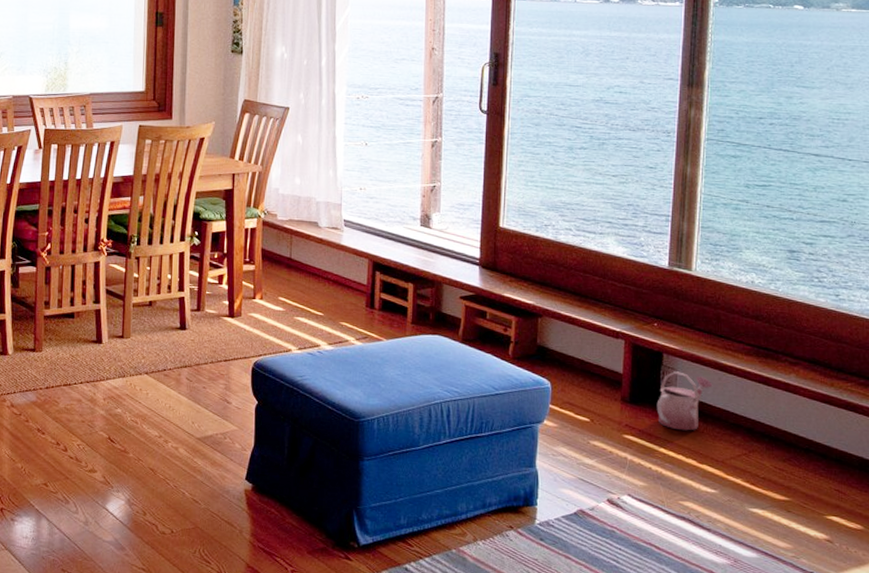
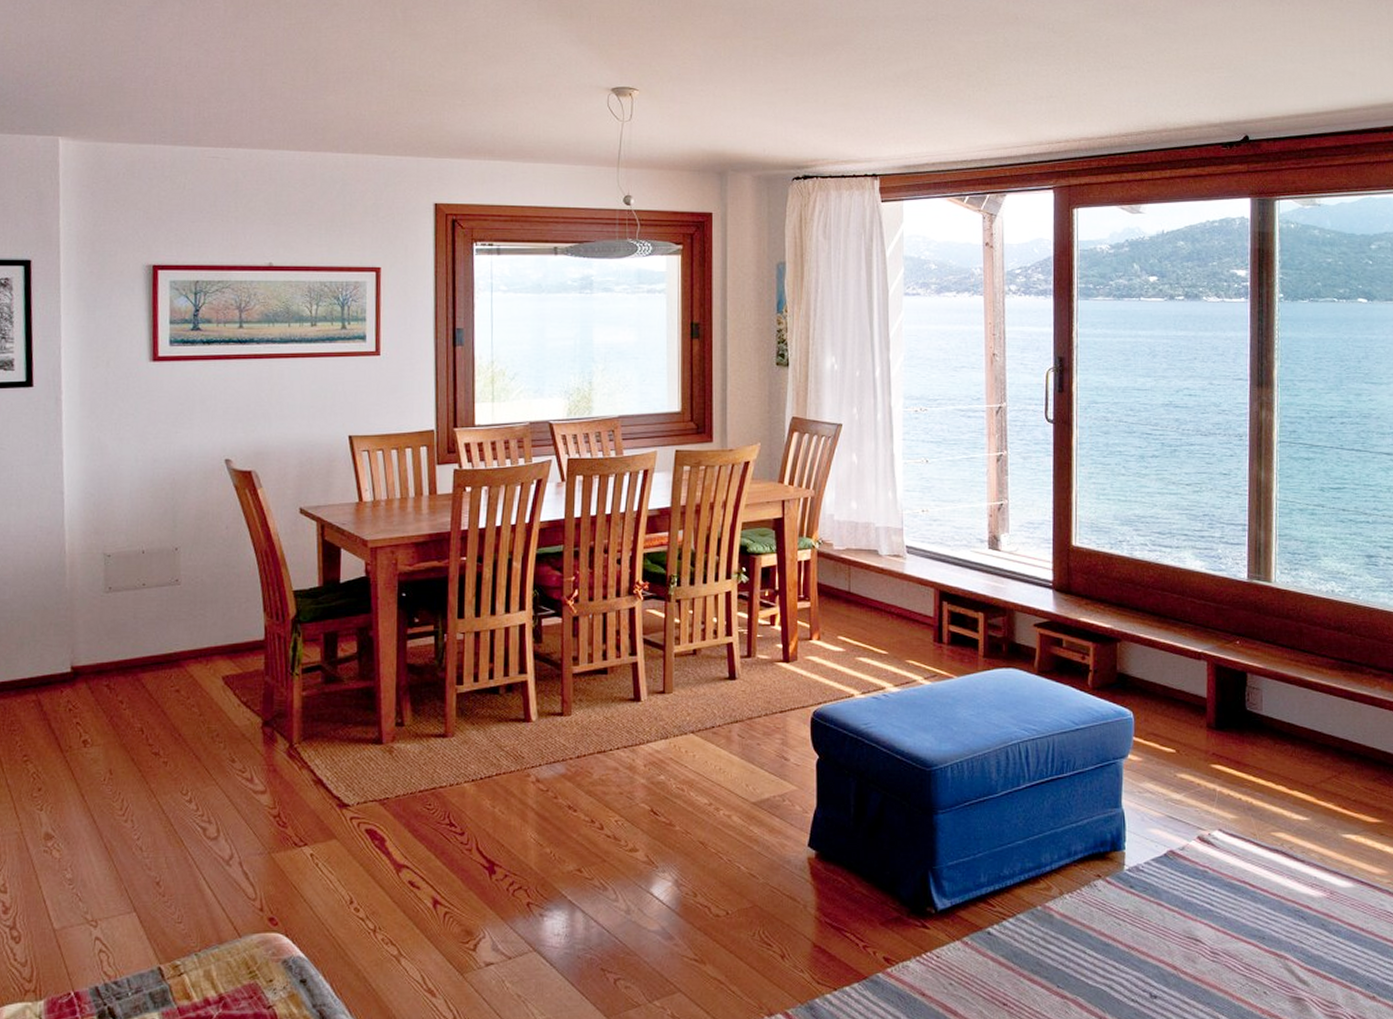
watering can: present [656,371,713,431] -> none [1243,692,1299,756]

